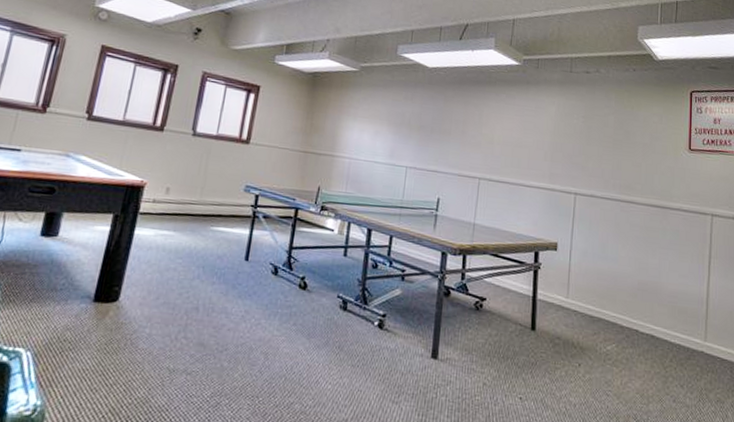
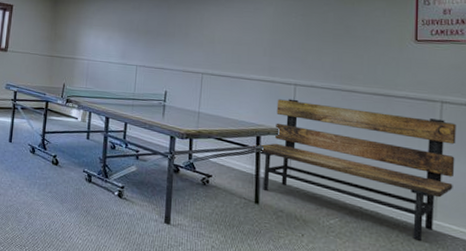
bench: none [530,209,725,365] -> present [252,99,456,241]

